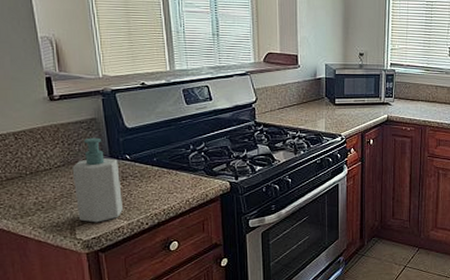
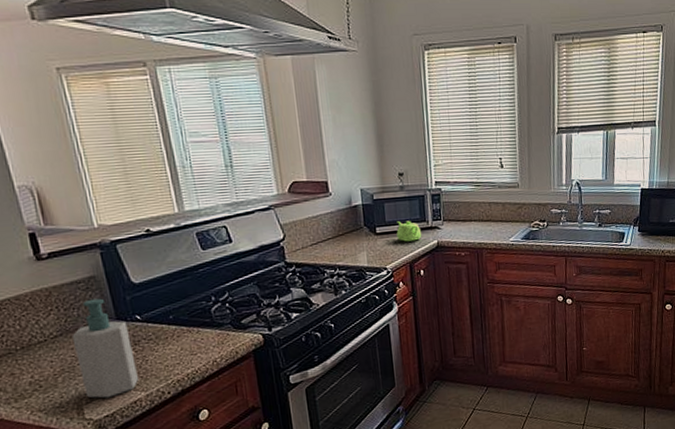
teapot: none [353,95,375,114] -> present [396,220,422,242]

